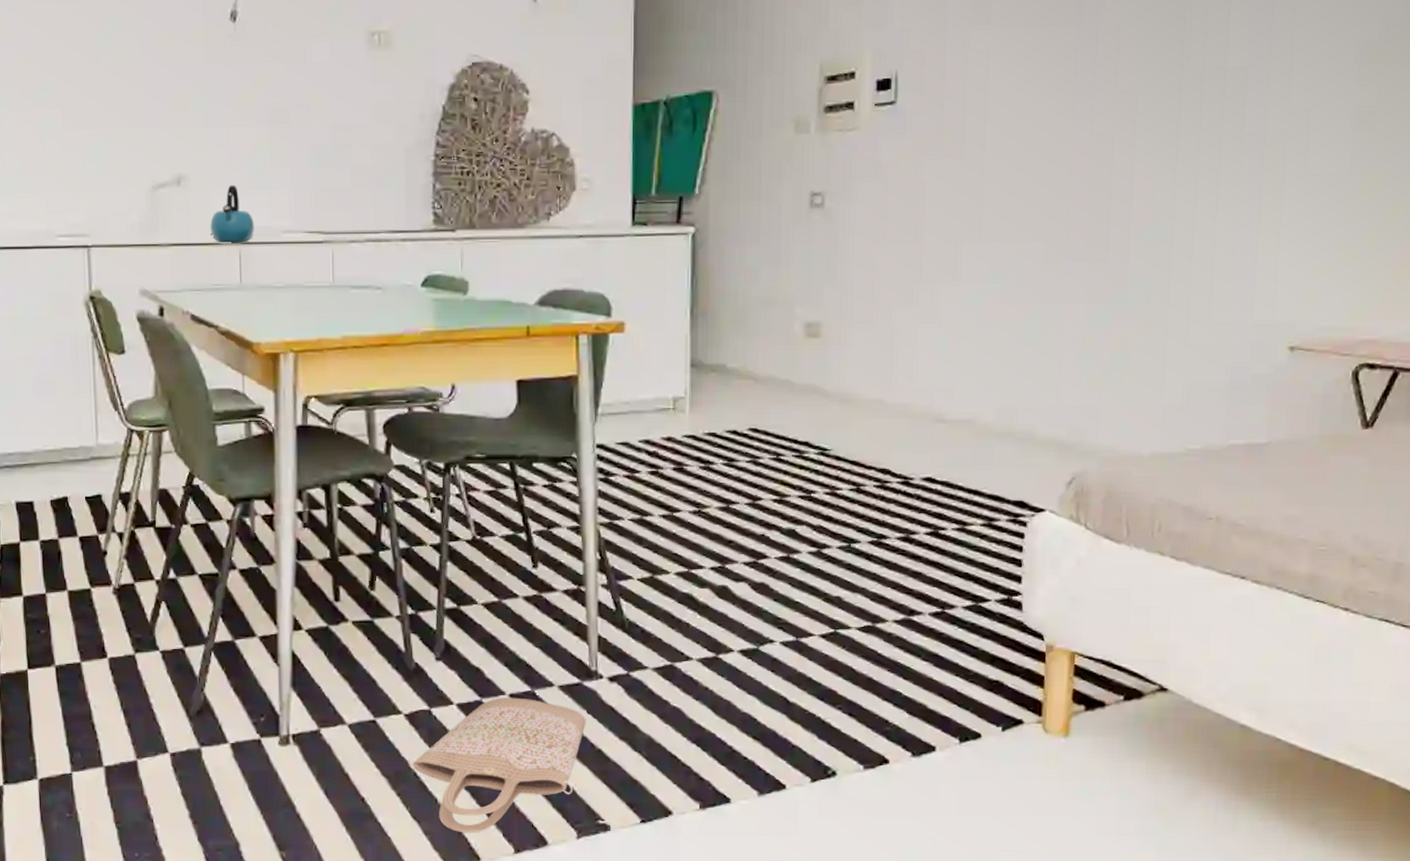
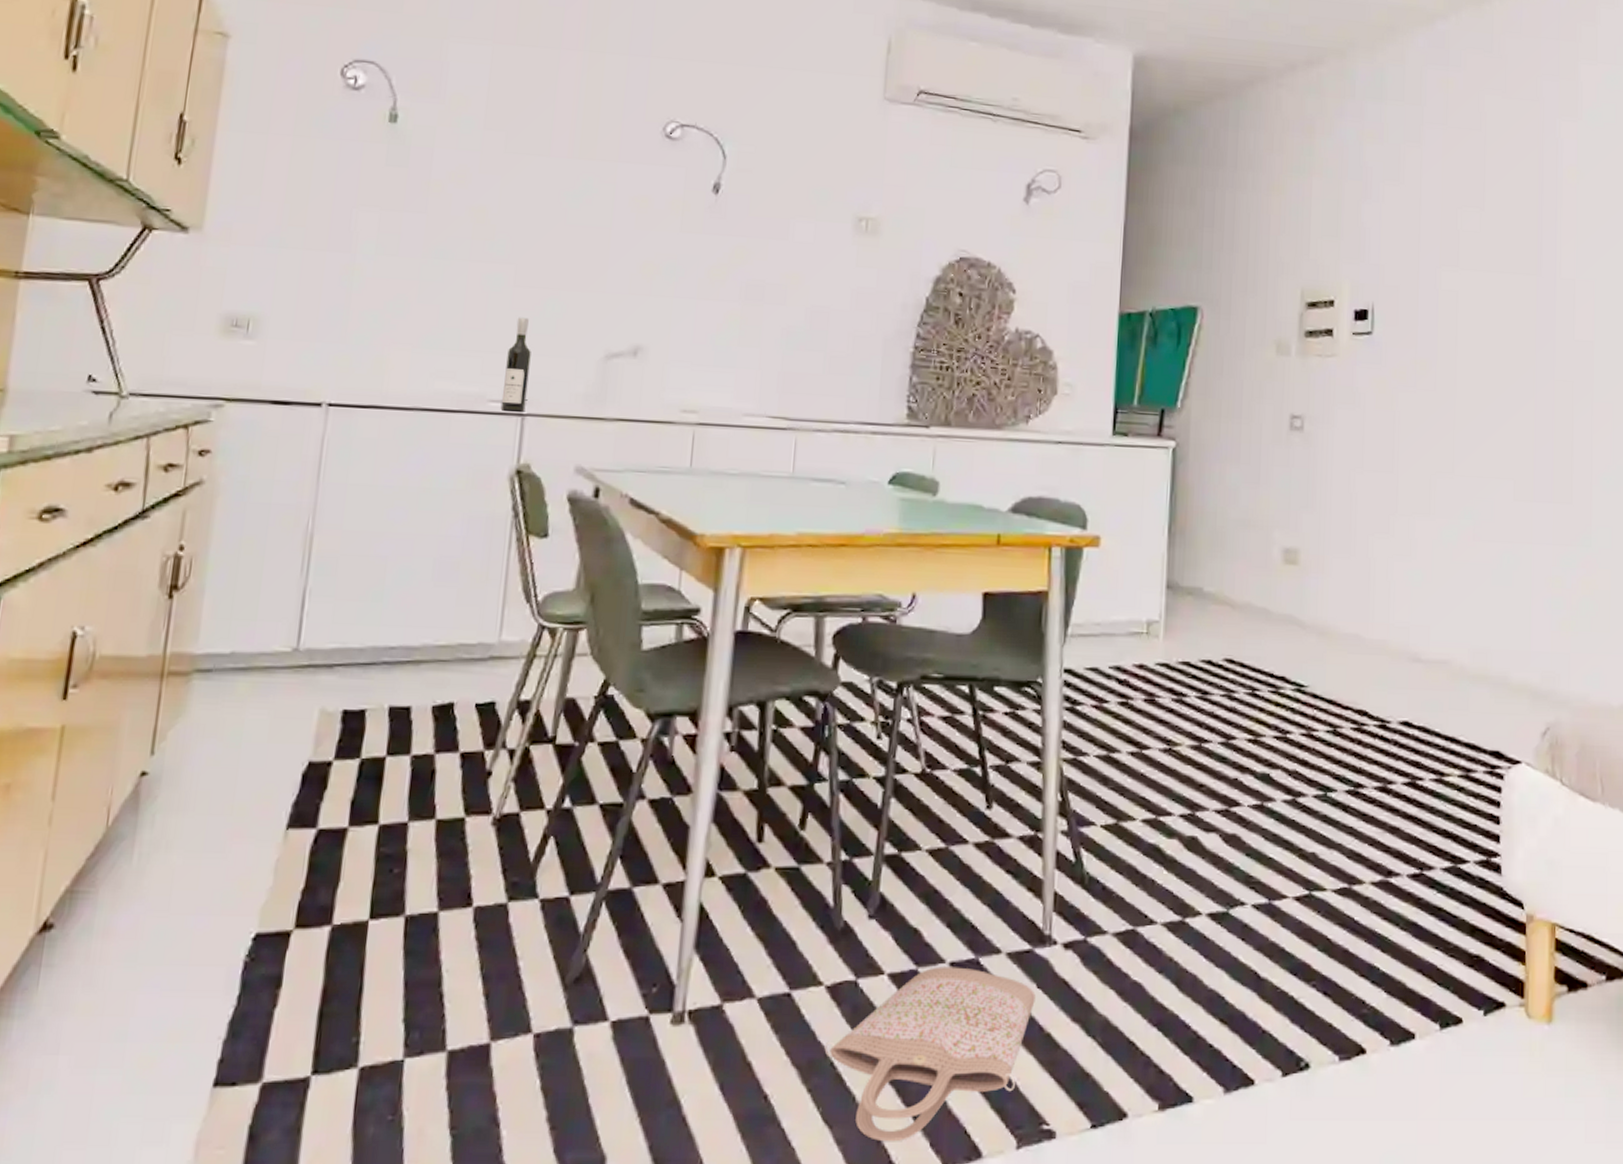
bottle: none [66,157,90,244] -> present [500,317,531,412]
kettle: present [210,185,255,243] -> none [664,360,714,424]

